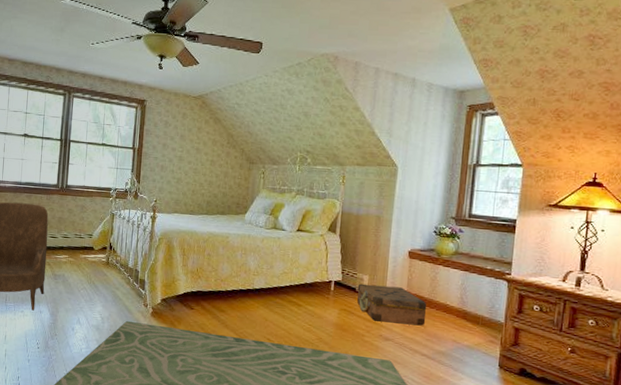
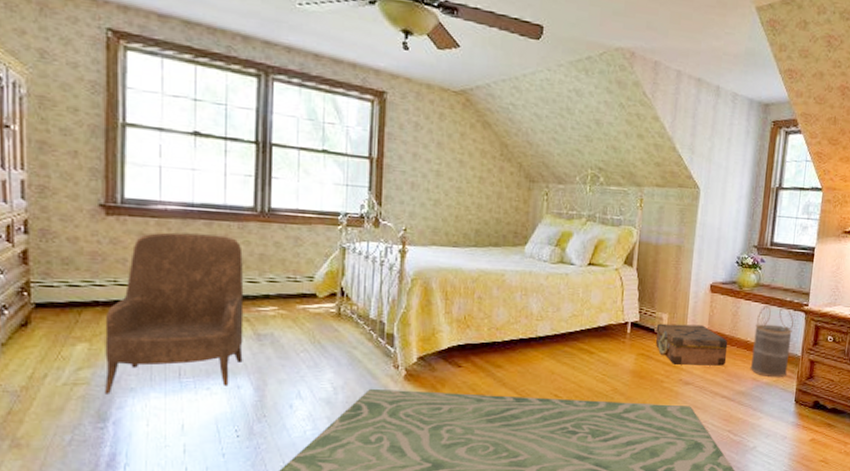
basket: none [450,272,495,342] -> present [750,306,794,378]

